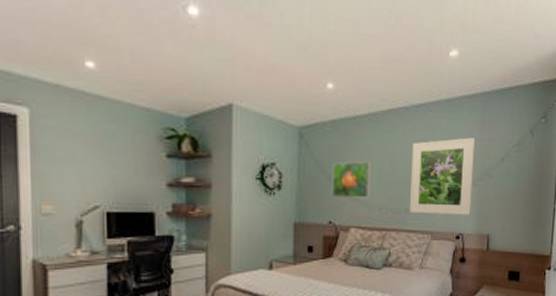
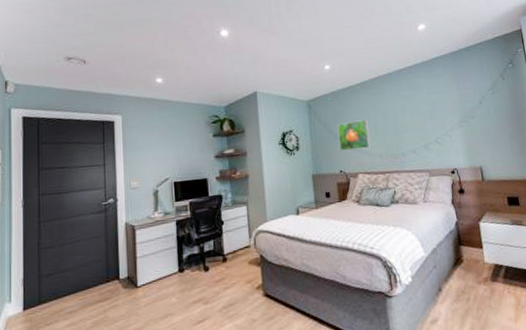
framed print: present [410,137,475,215] -> none [399,88,461,156]

